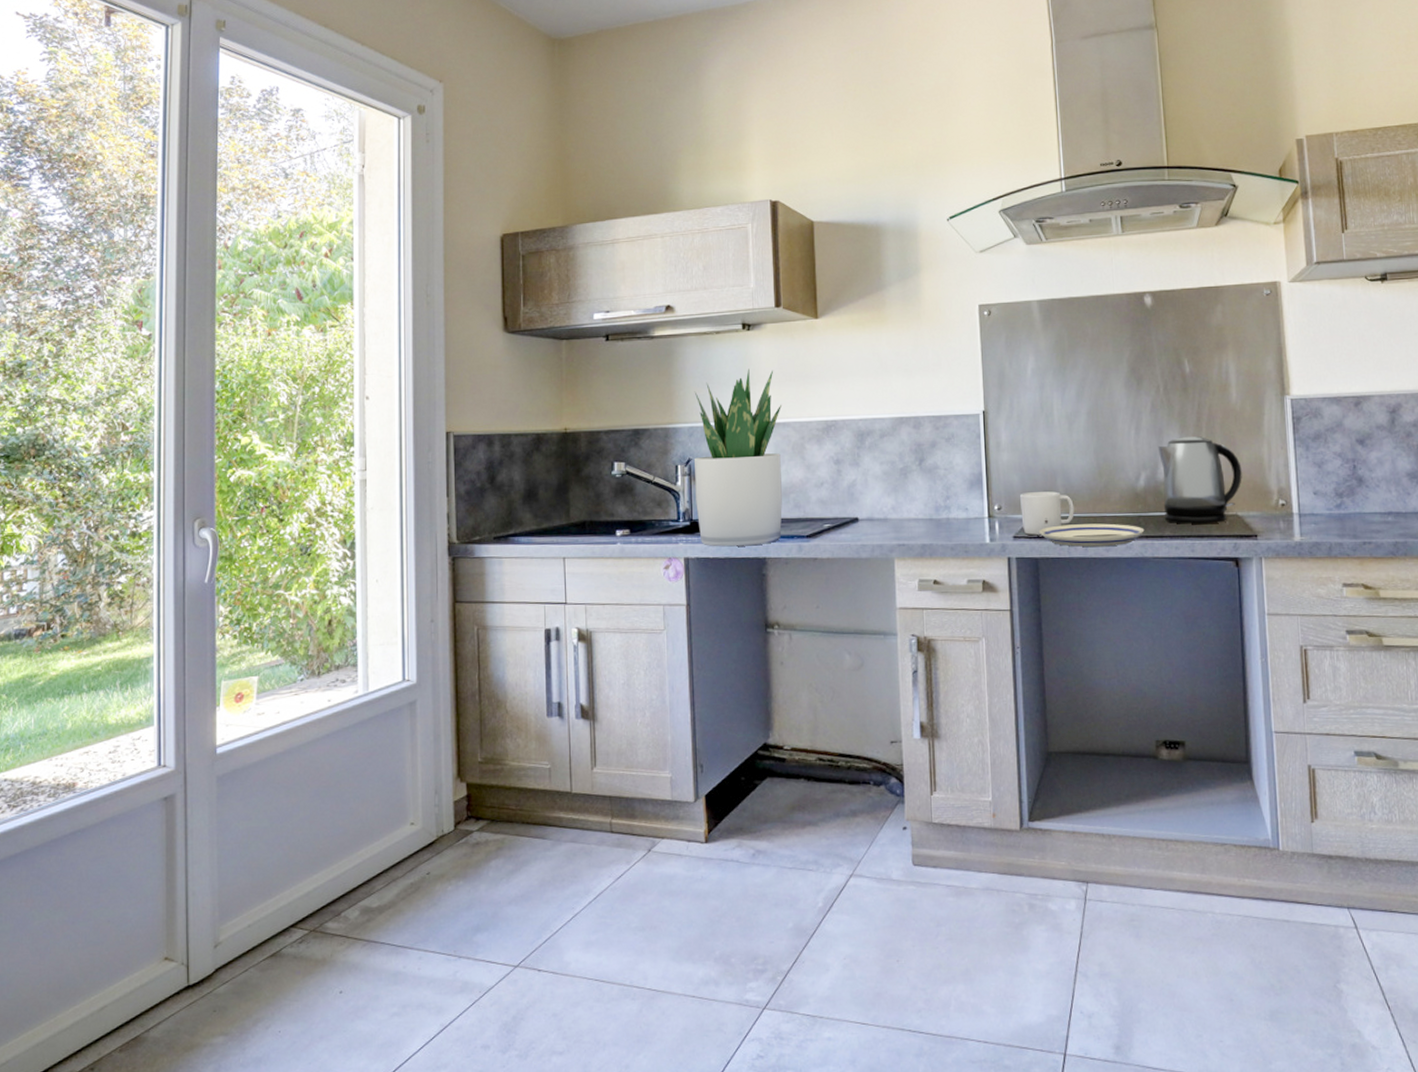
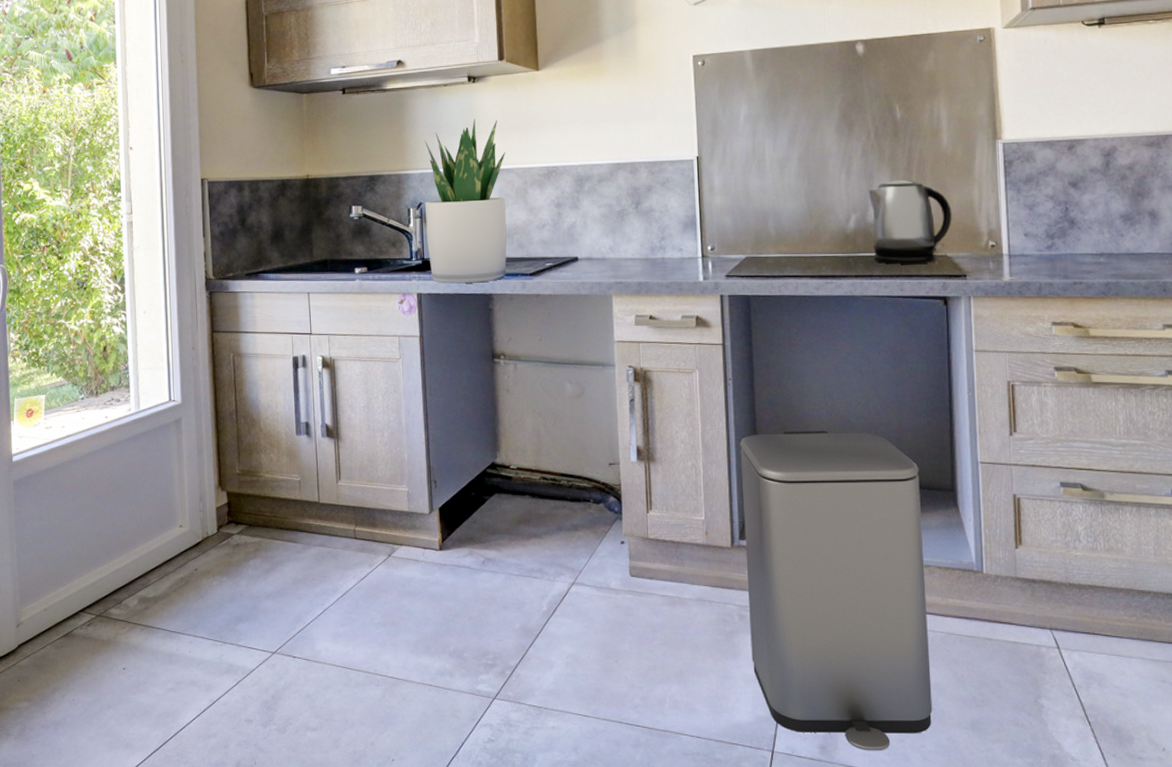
mug: present [1020,491,1074,536] -> none [733,233,785,275]
pedal bin: none [1028,701,1231,1049] -> present [739,430,933,751]
plate: present [1039,523,1145,547] -> none [751,263,854,286]

